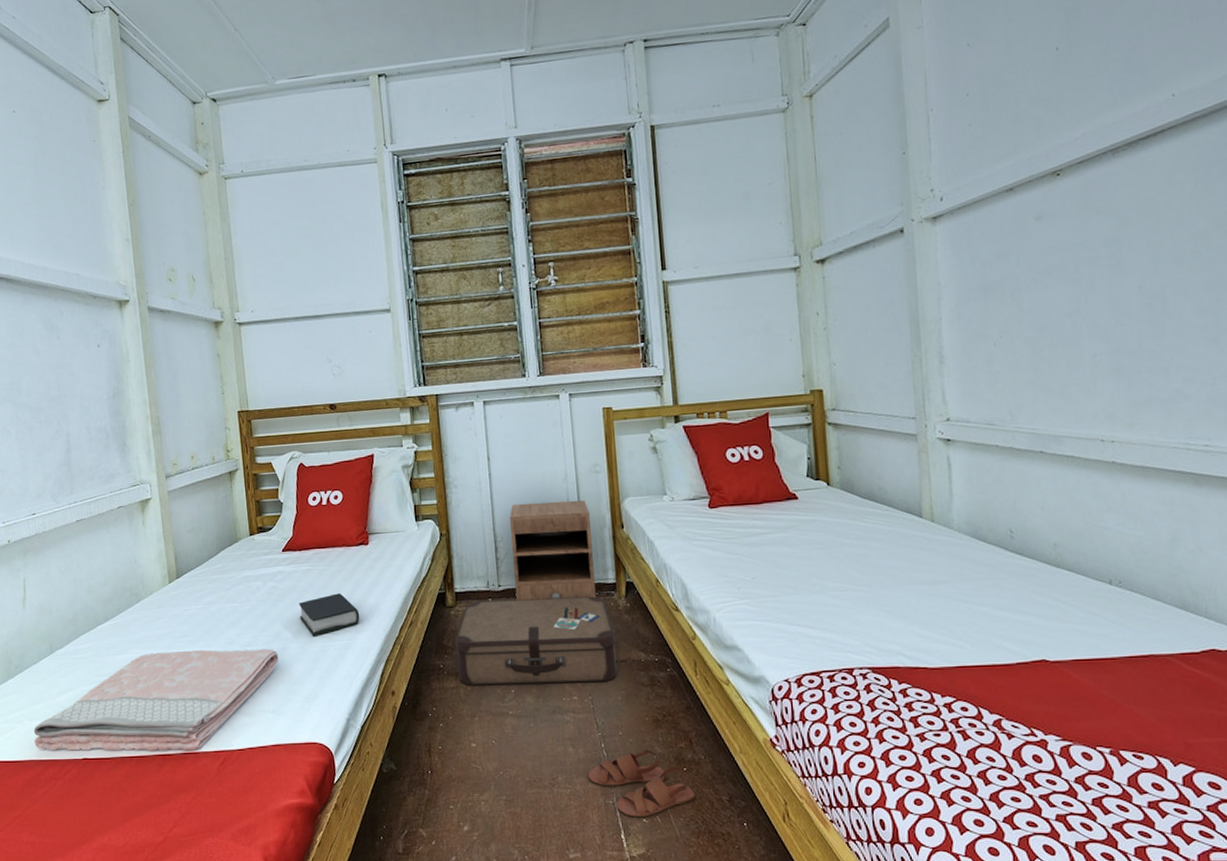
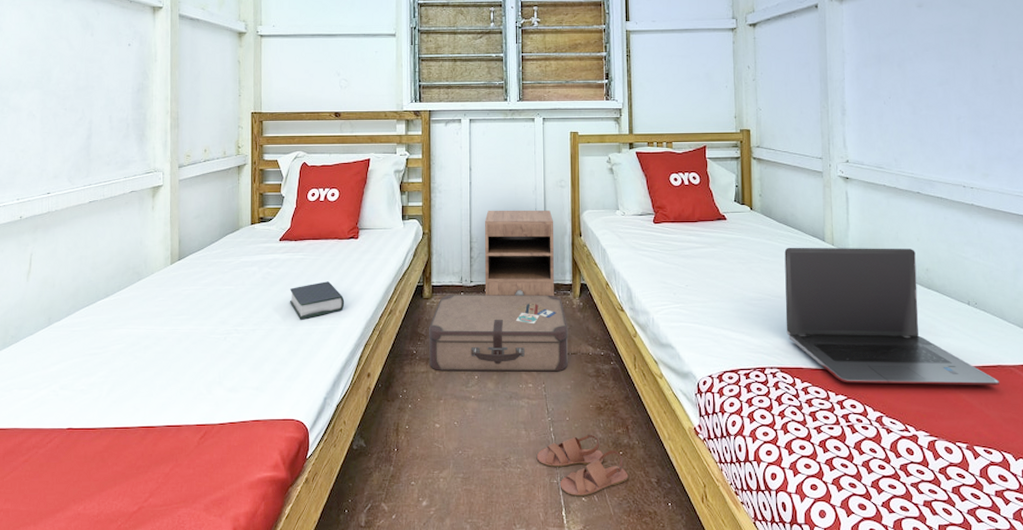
towel: present [33,649,279,751] -> none [21,328,267,423]
laptop computer: none [871,520,1152,683] -> present [784,247,999,385]

